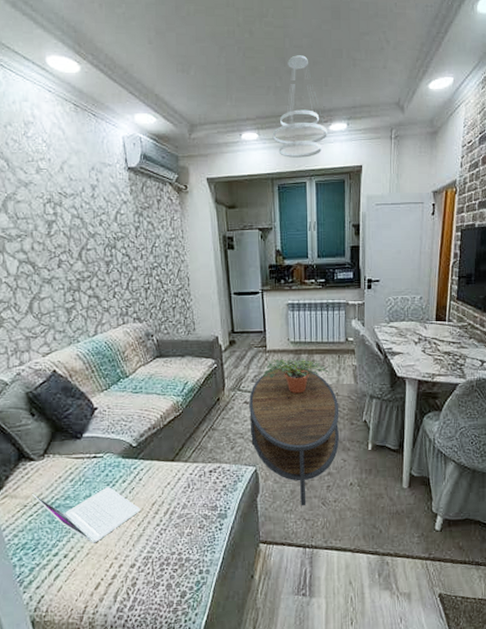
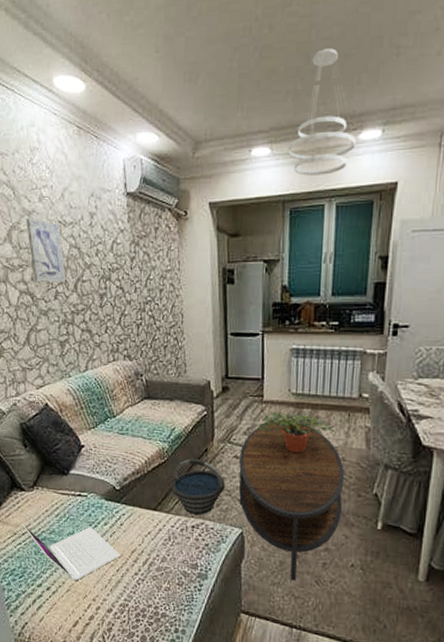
wall art: none [22,190,70,251] -> present [25,219,66,282]
bucket: none [187,408,238,460] -> present [171,458,225,515]

